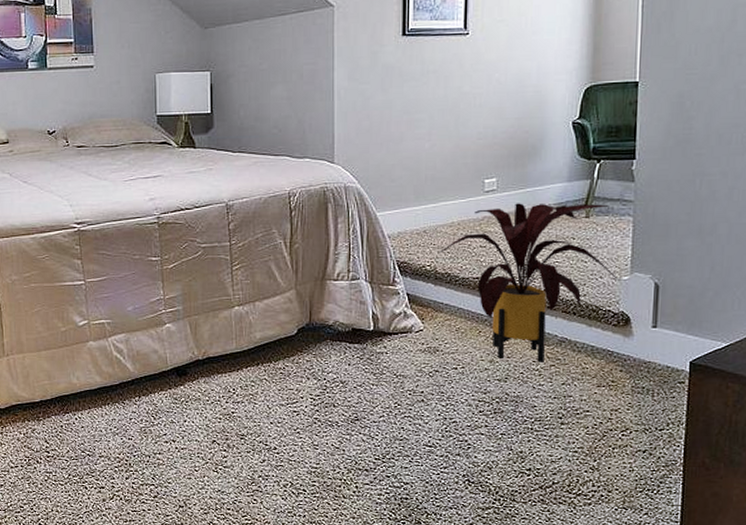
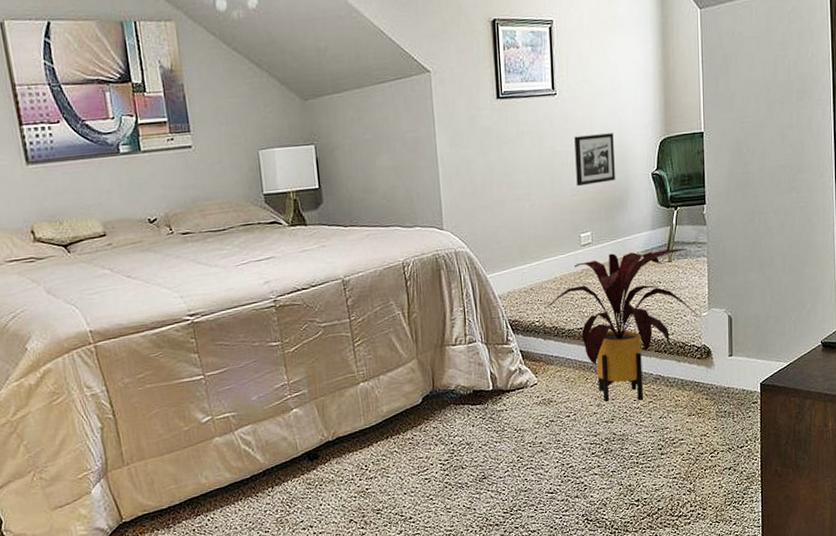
picture frame: none [484,77,531,130] -> present [574,133,615,187]

